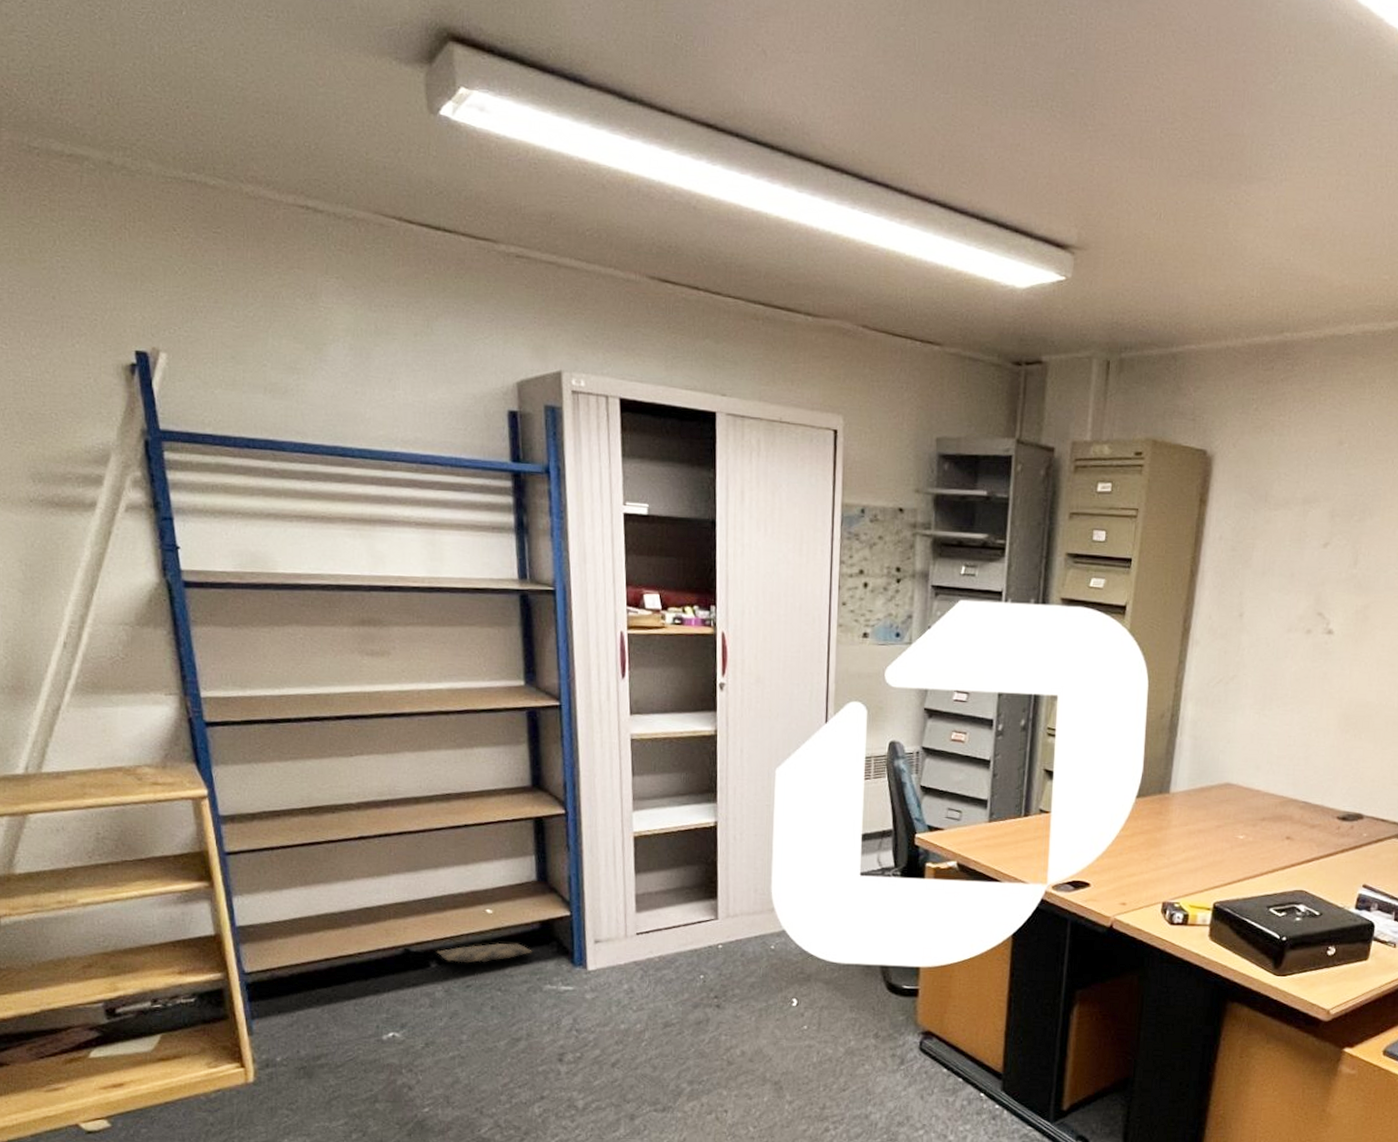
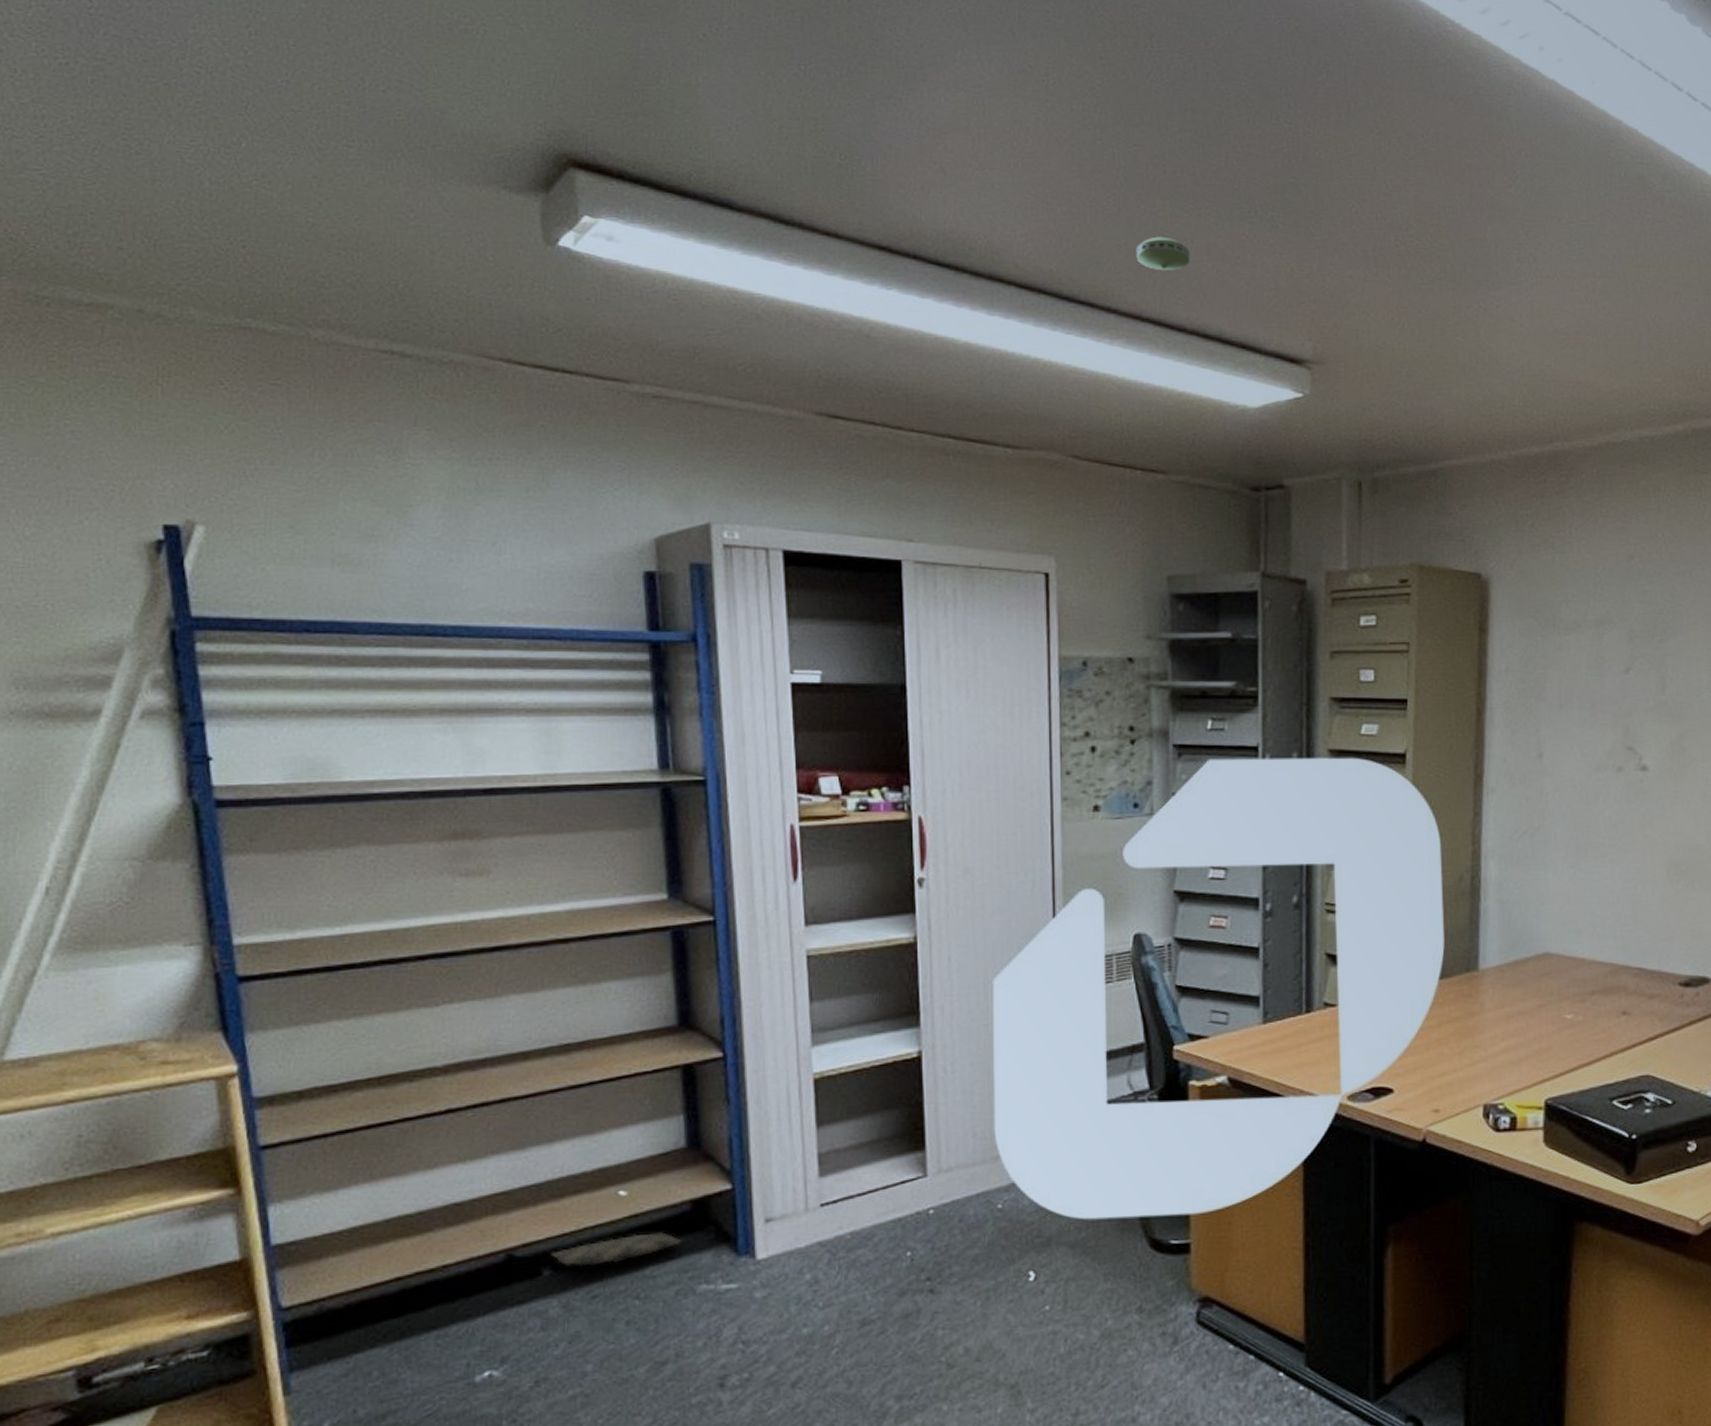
smoke detector: none [928,122,976,156] -> present [1136,236,1190,270]

